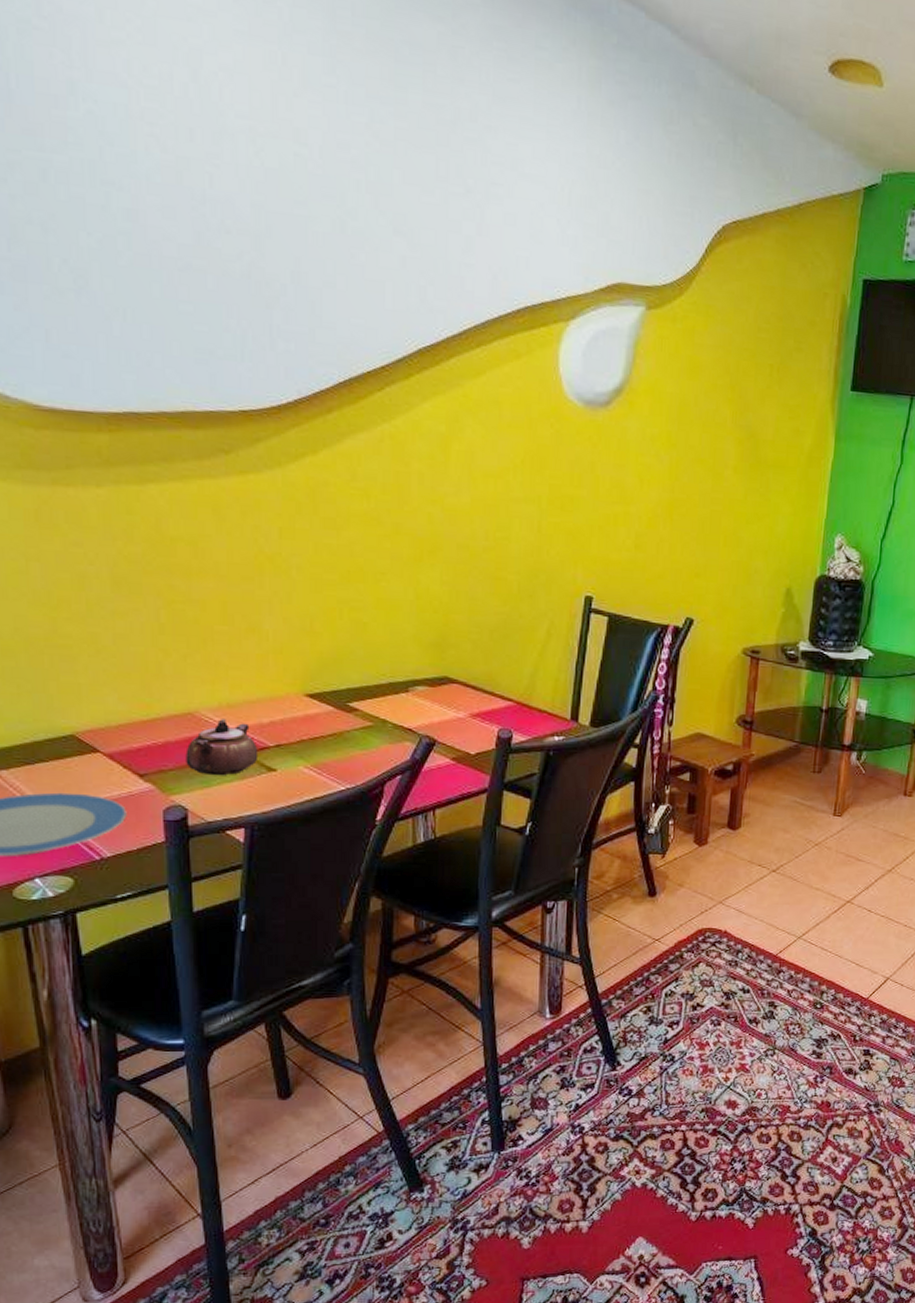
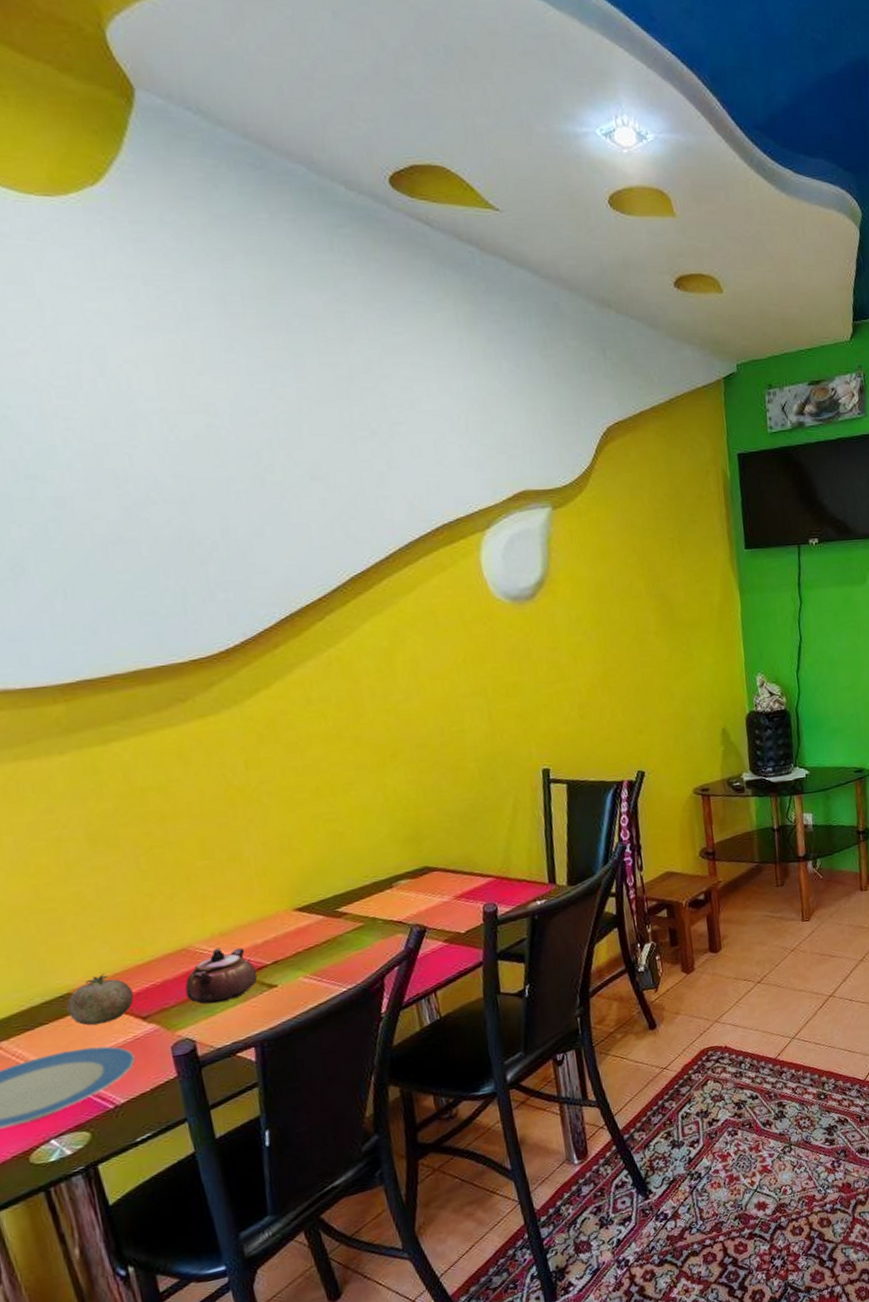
fruit: none [68,722,135,774] -> present [66,973,135,1026]

